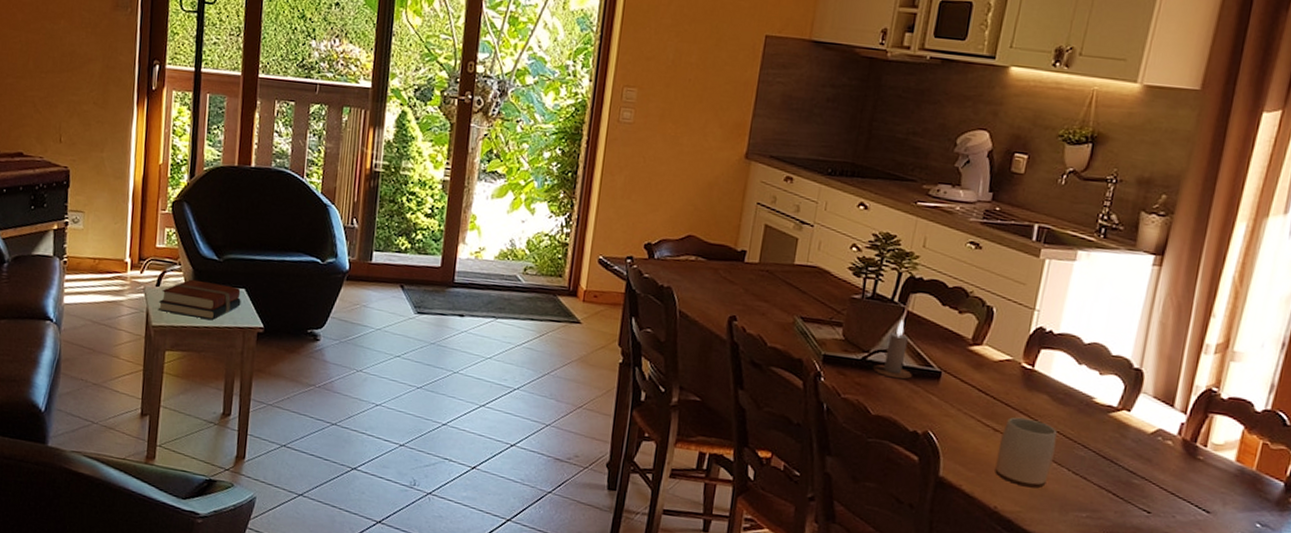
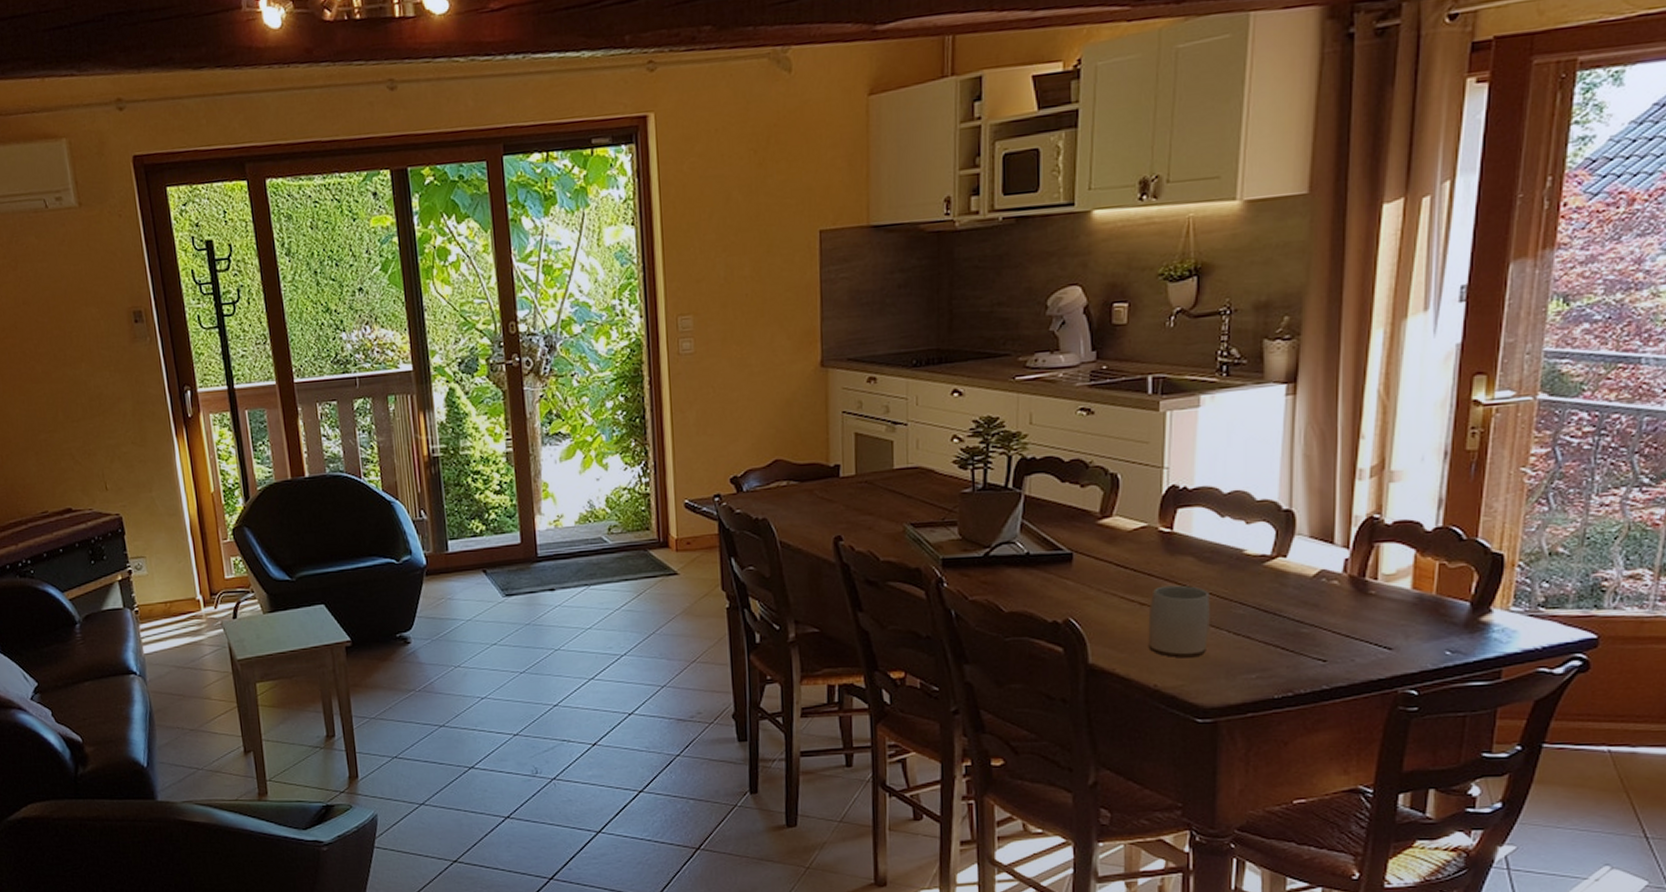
books: present [157,279,241,320] -> none [239,604,323,644]
candle: present [872,320,912,380] -> none [996,506,1041,570]

